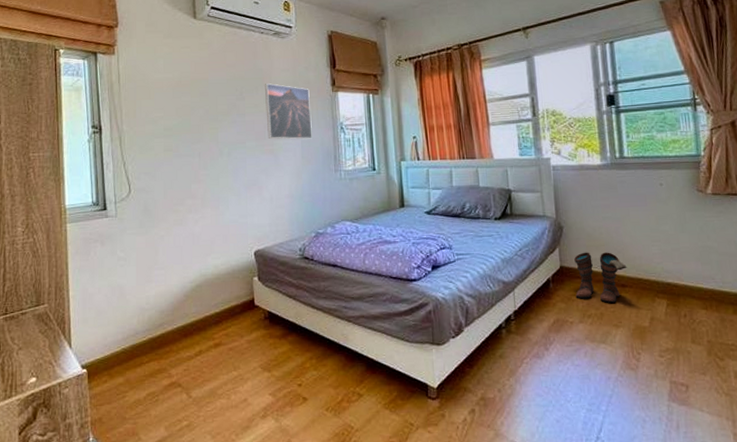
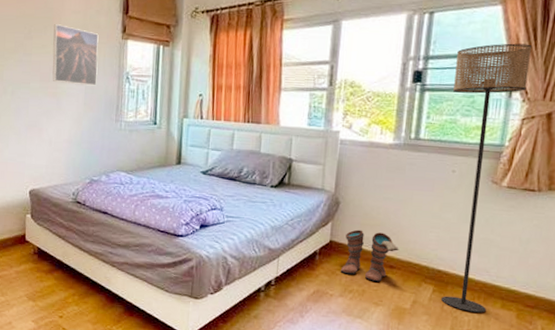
floor lamp: none [641,62,721,322] -> present [441,43,533,313]

